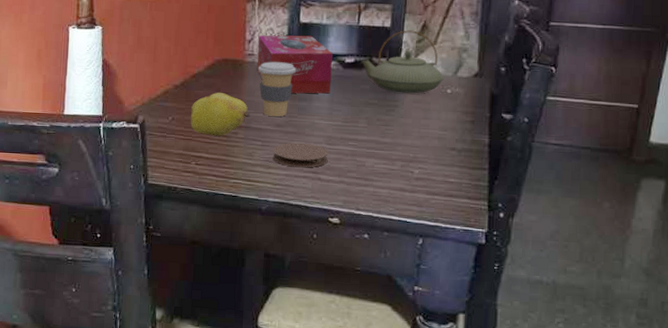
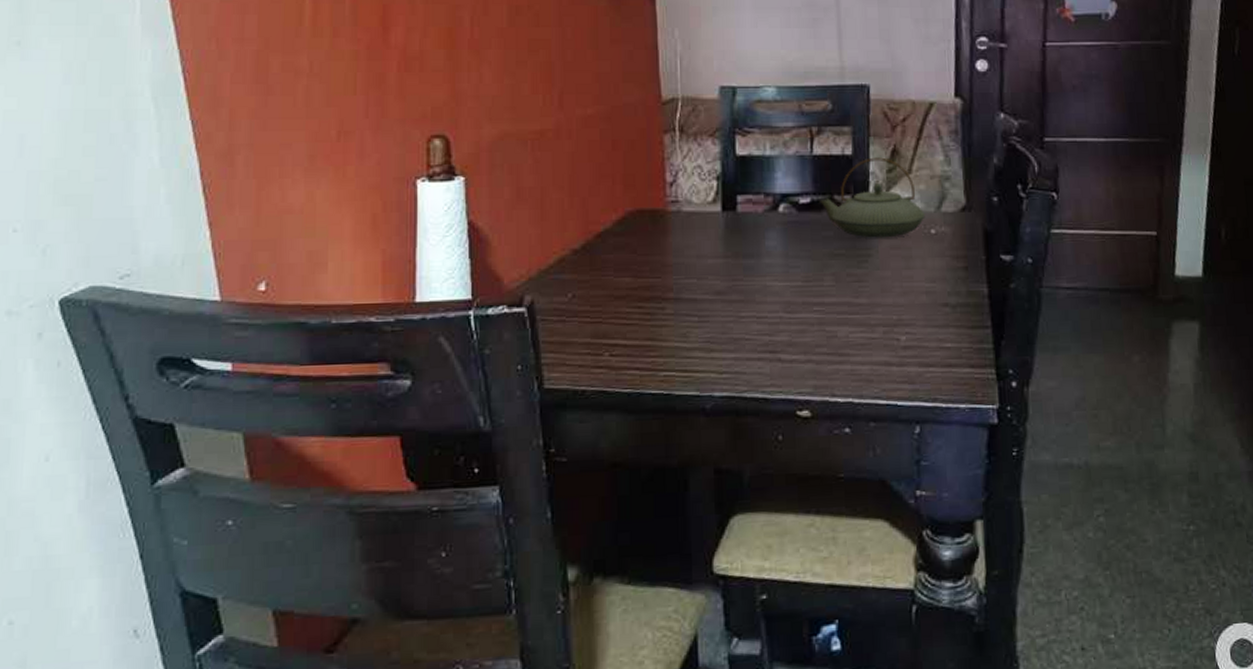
fruit: present [190,93,251,136] -> none [597,255,681,315]
tissue box: present [256,35,333,94] -> none [682,172,784,249]
coffee cup: present [258,62,297,117] -> none [686,209,737,281]
coaster: present [272,142,329,168] -> none [714,313,789,347]

